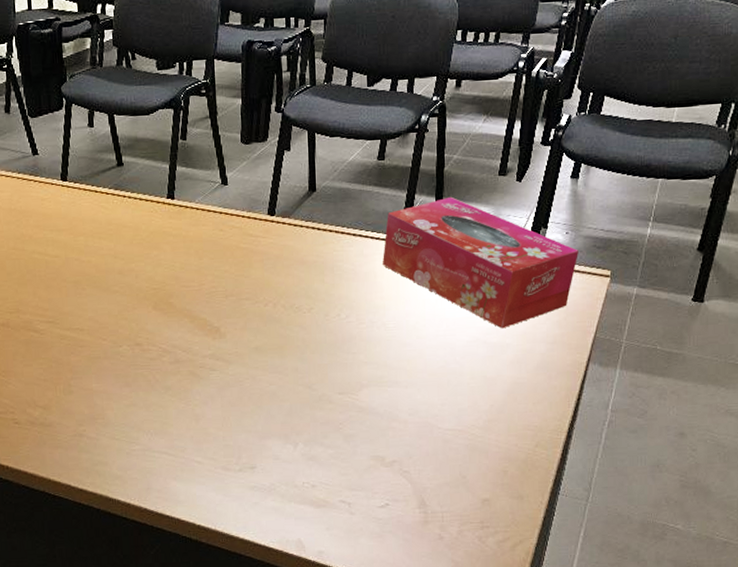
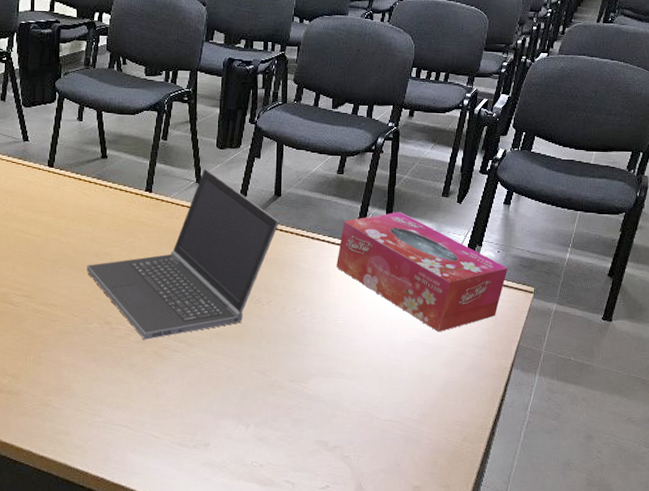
laptop computer: none [111,167,316,360] -> present [87,168,279,340]

